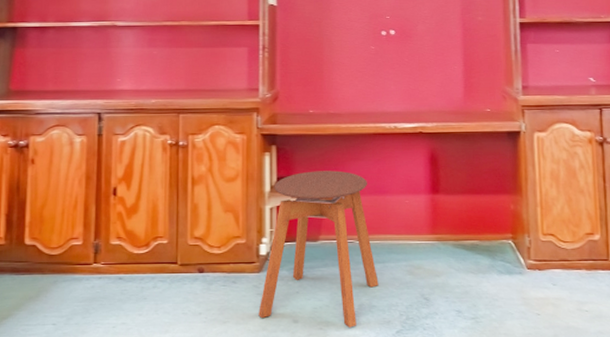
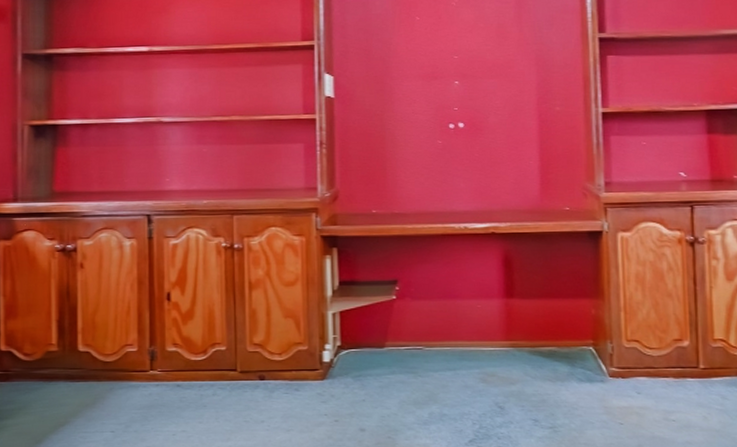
stool: present [258,170,379,328] -> none [323,274,450,436]

